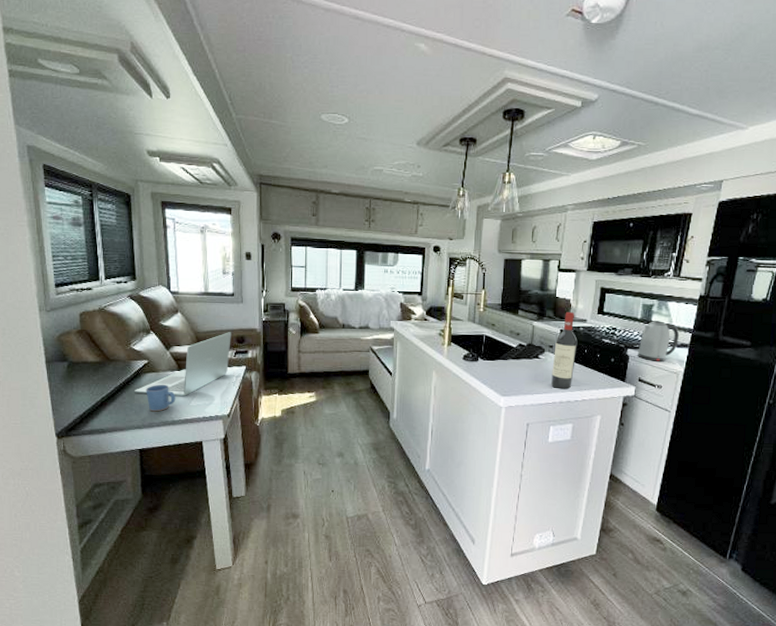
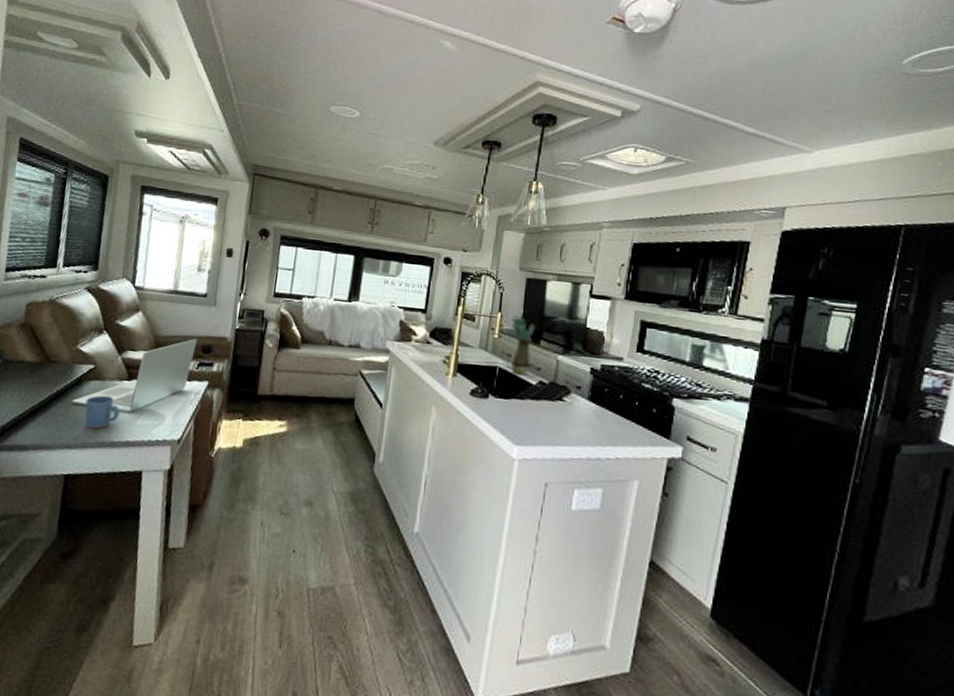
vase: none [493,290,514,341] -> present [510,314,536,376]
wine bottle: present [551,311,578,390] -> none [577,346,611,444]
kettle: present [638,321,680,362] -> none [686,365,738,418]

